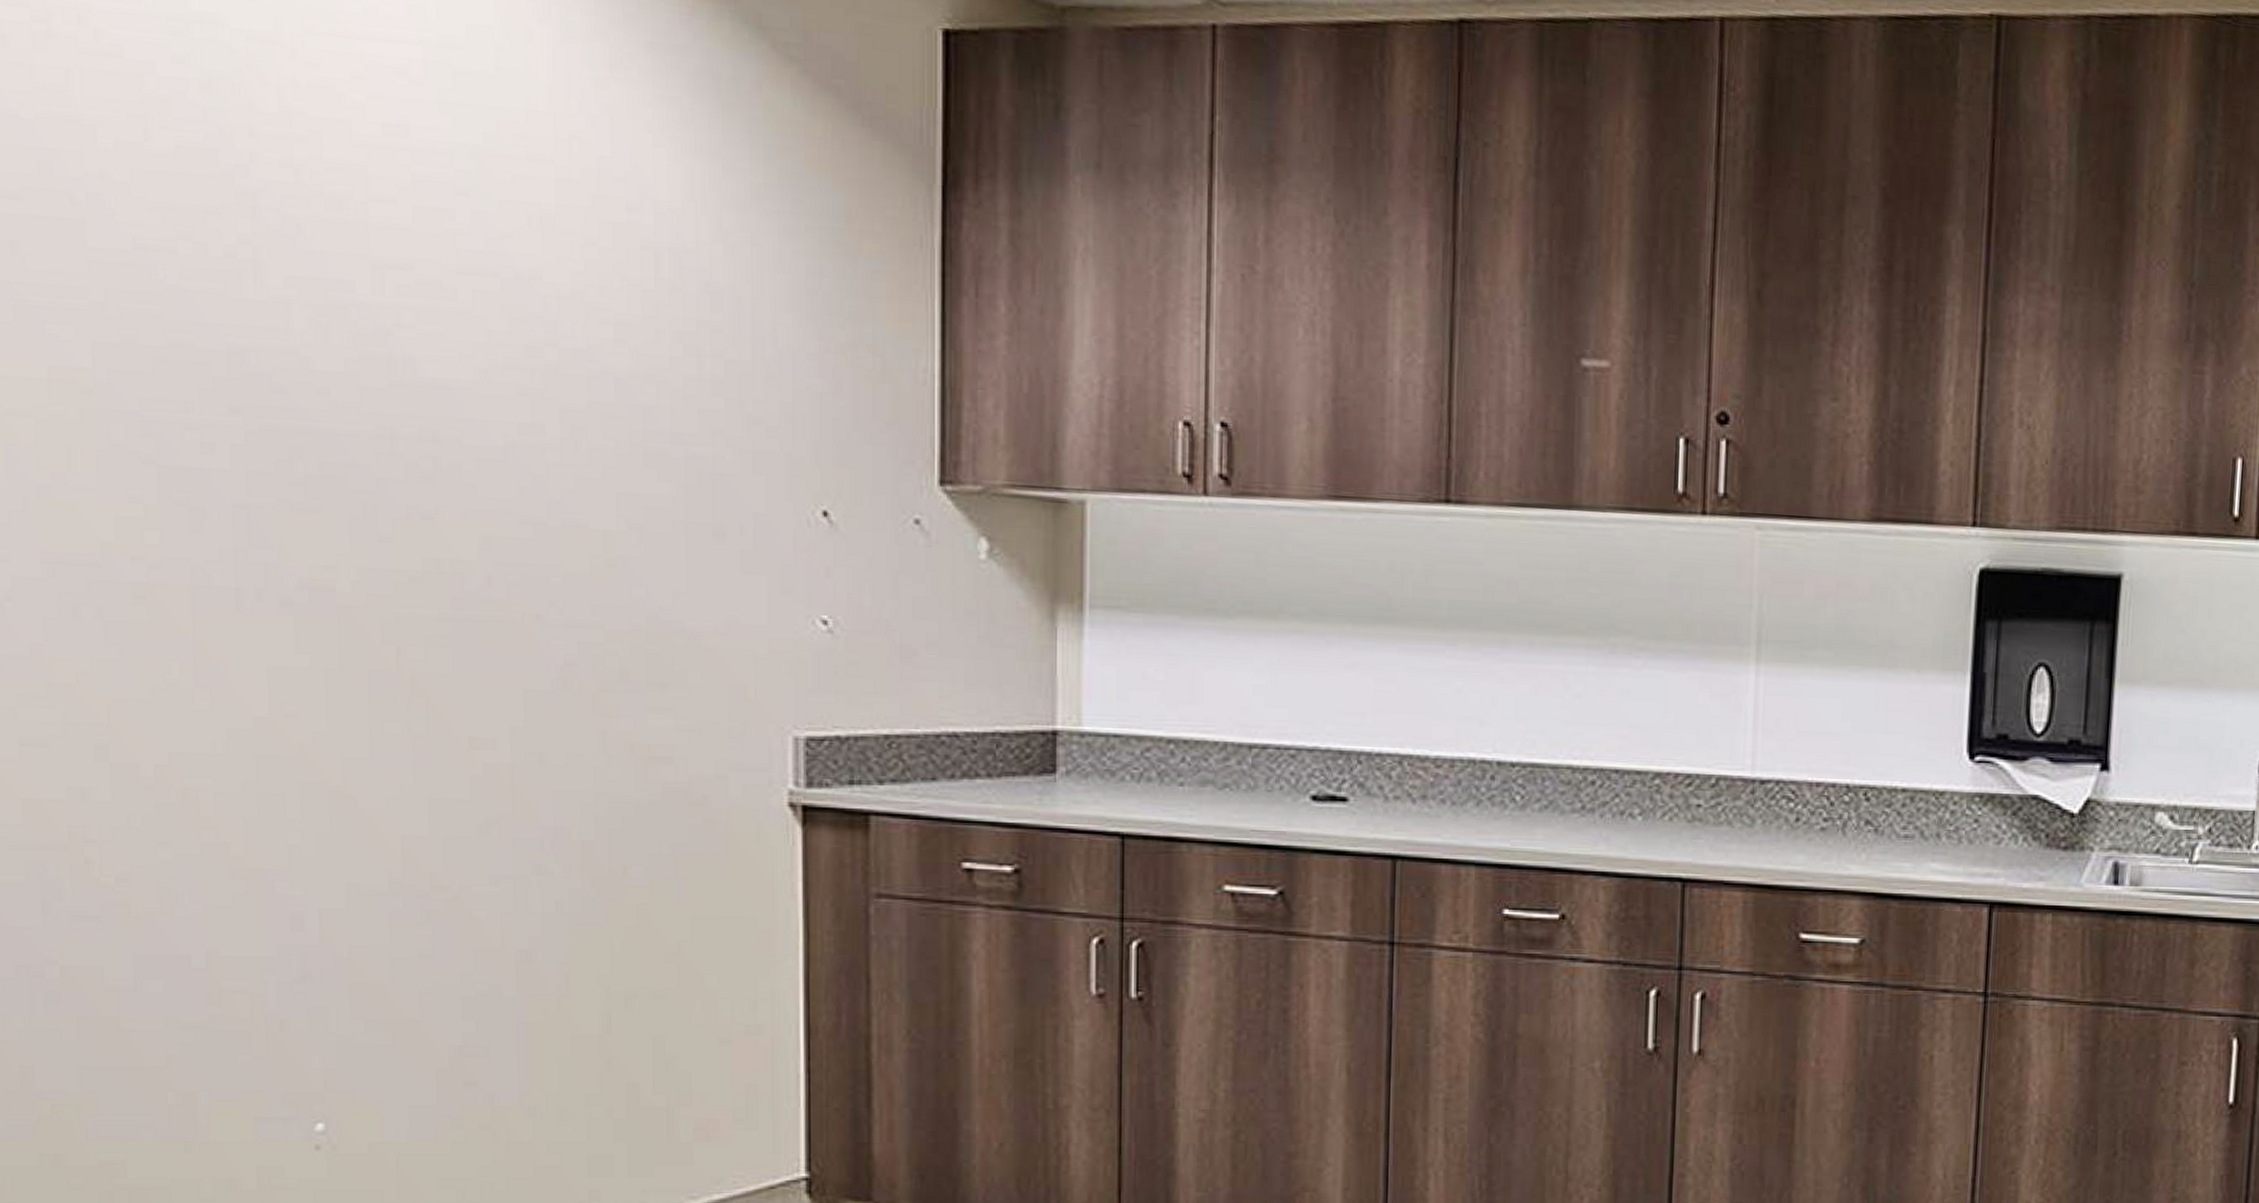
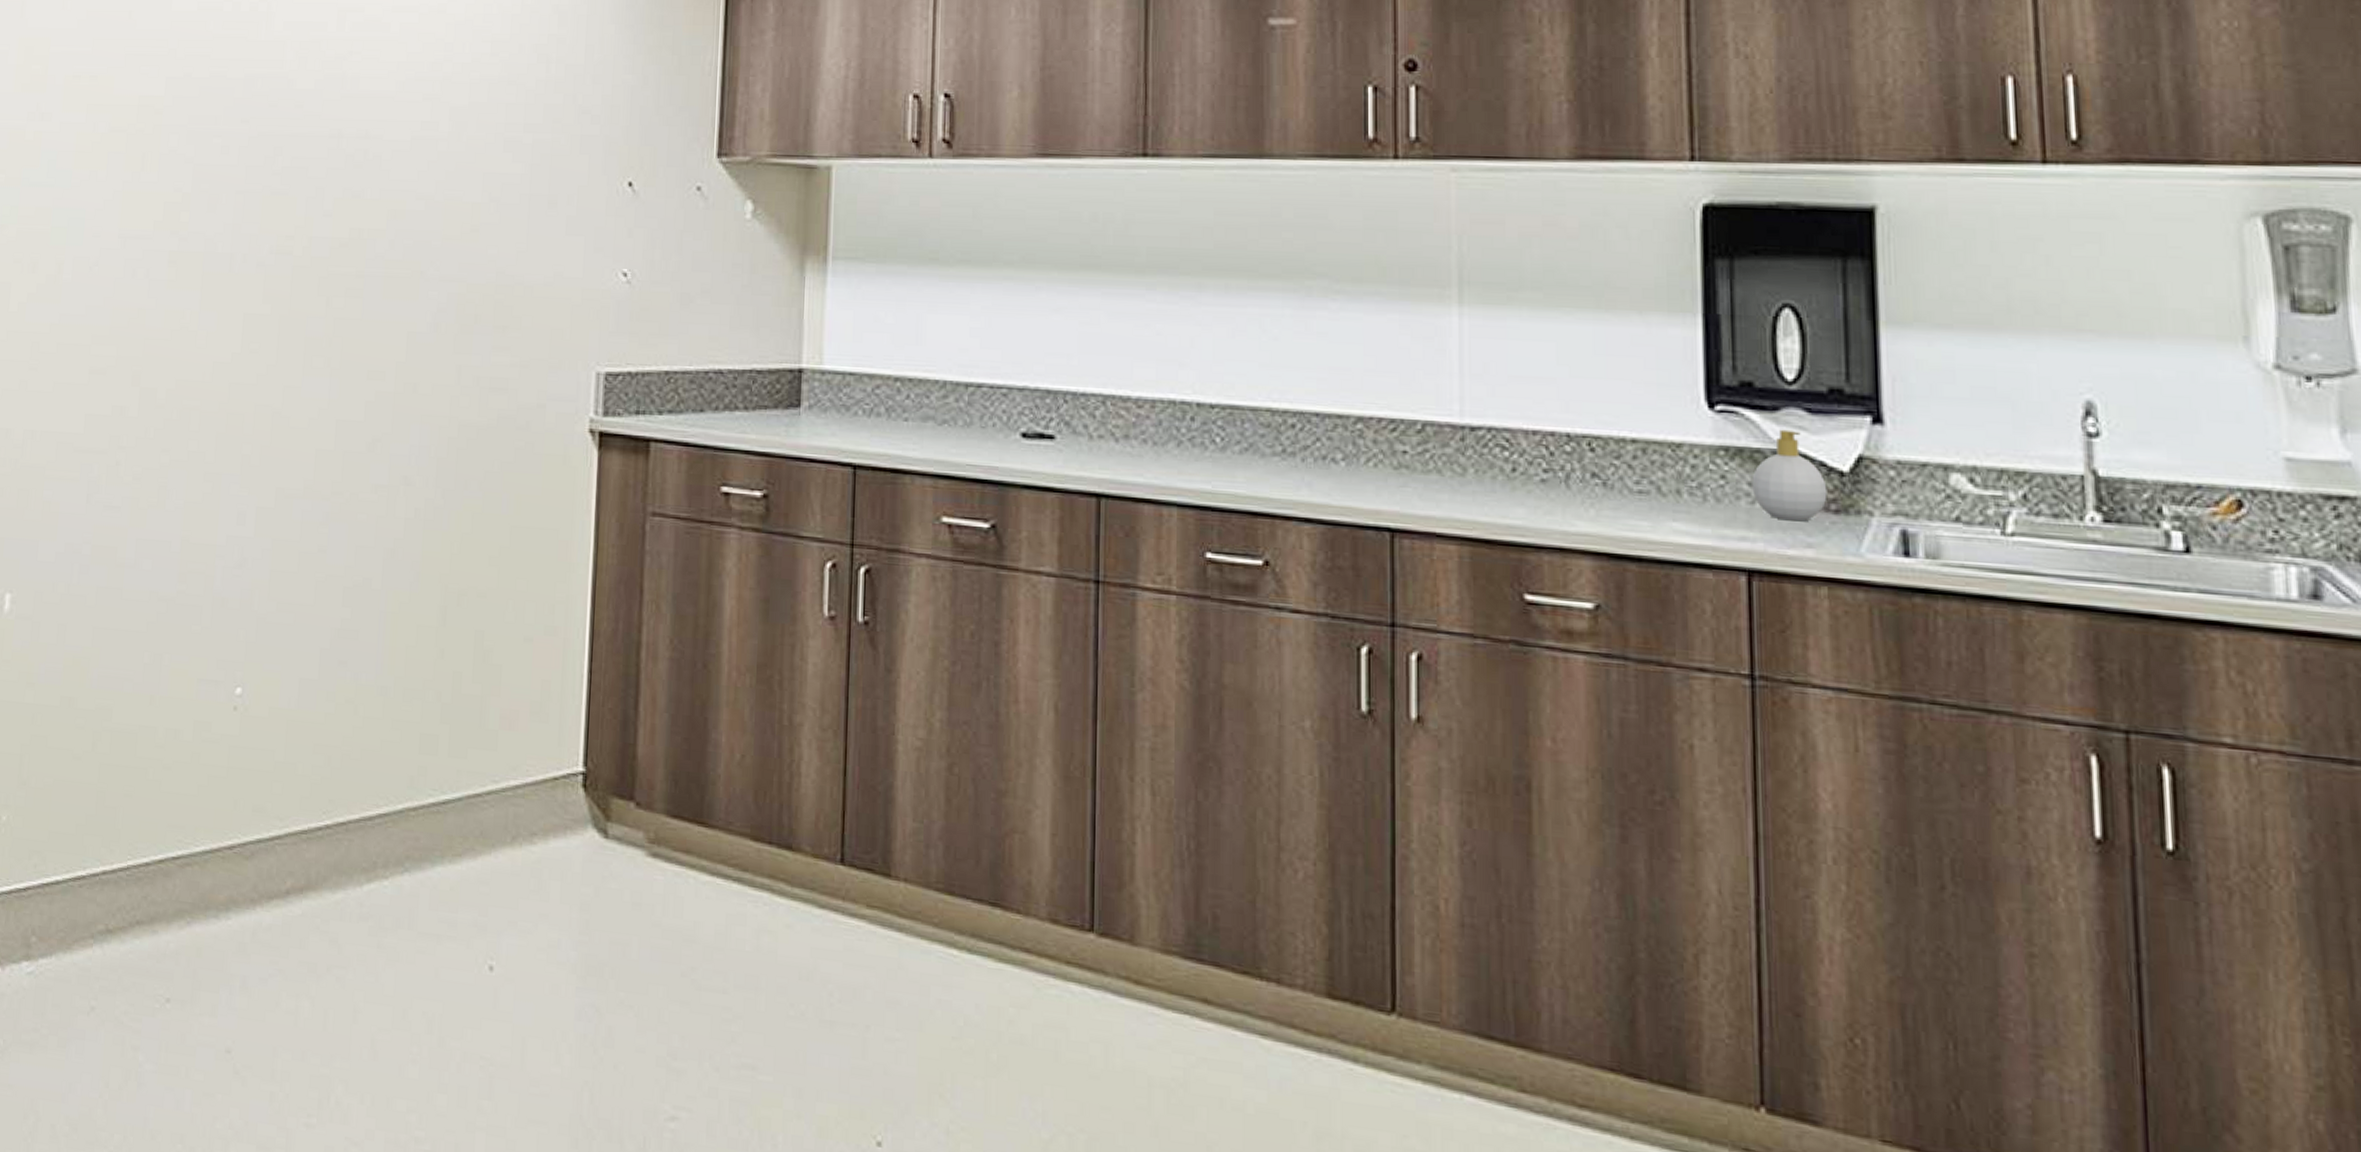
soap bottle: none [1999,777,2060,858] -> present [1752,429,1828,522]

